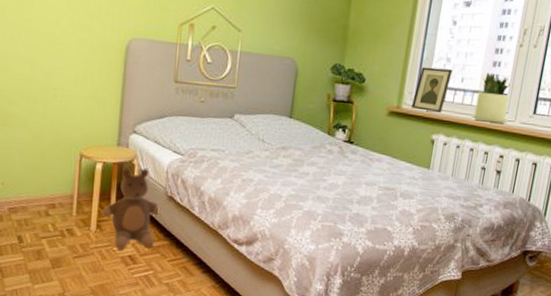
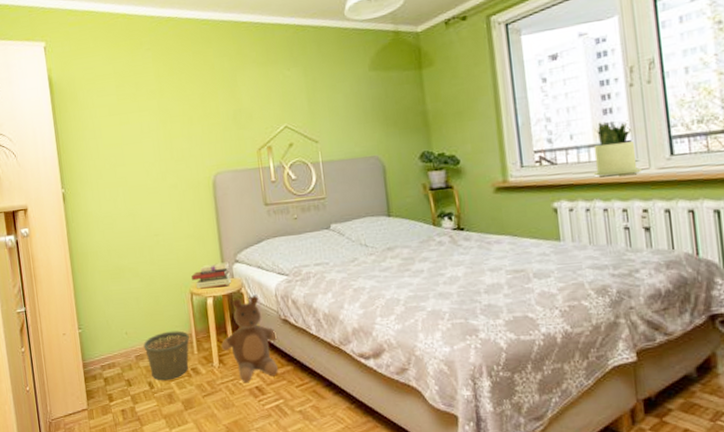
basket: none [19,189,70,237] -> present [143,330,190,381]
books: none [84,129,127,155] -> present [192,262,232,289]
picture frame: present [411,66,453,113] -> none [518,129,558,180]

